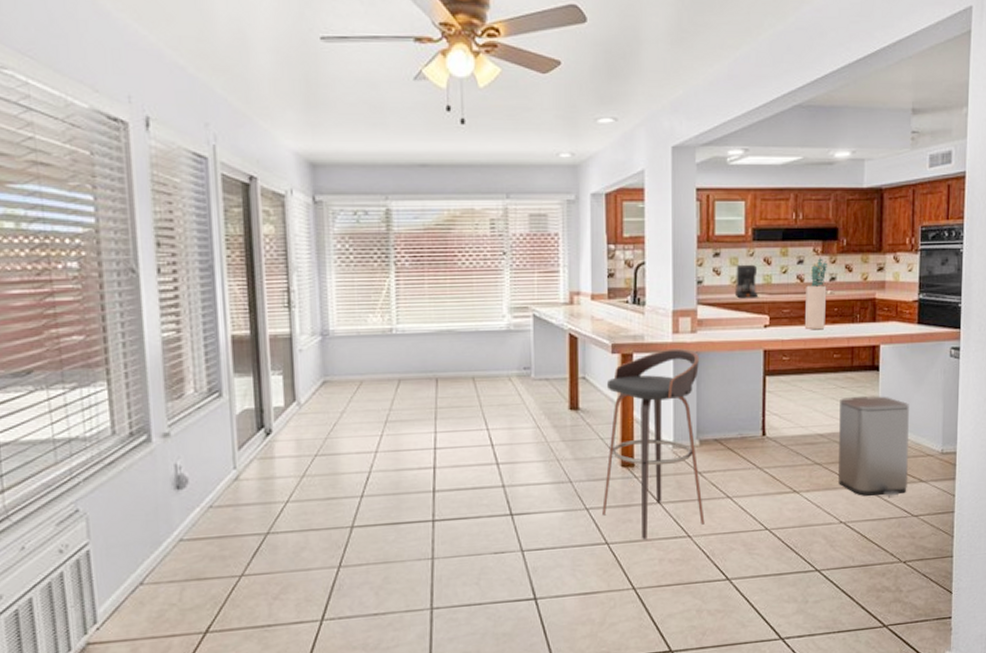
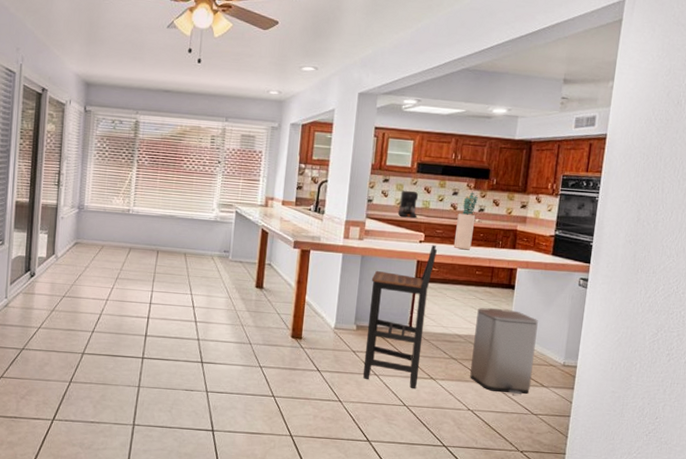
bar stool: present [602,348,705,539] -> none [272,250,363,398]
bar stool: none [711,328,786,507] -> present [363,245,437,388]

